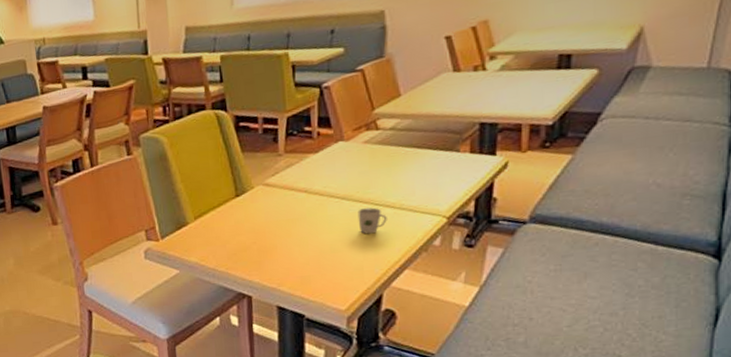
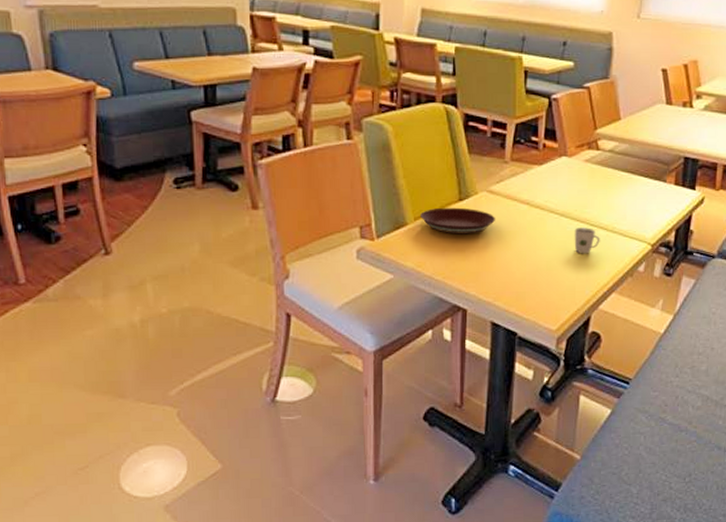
plate: none [200,202,275,229] -> present [420,207,496,235]

